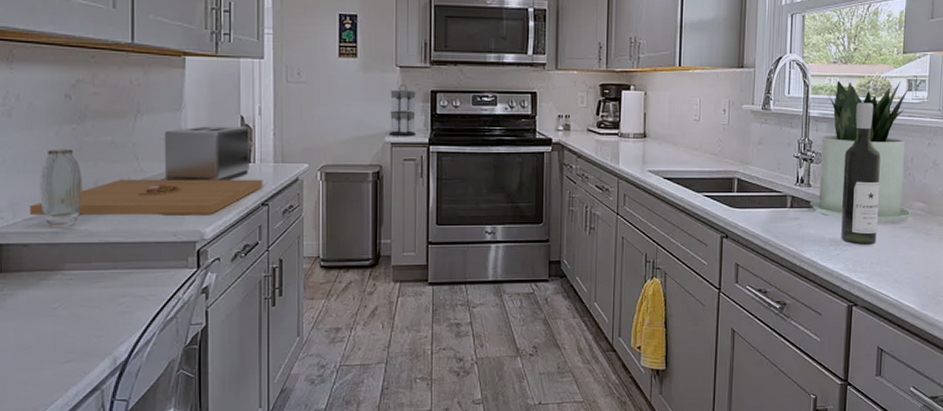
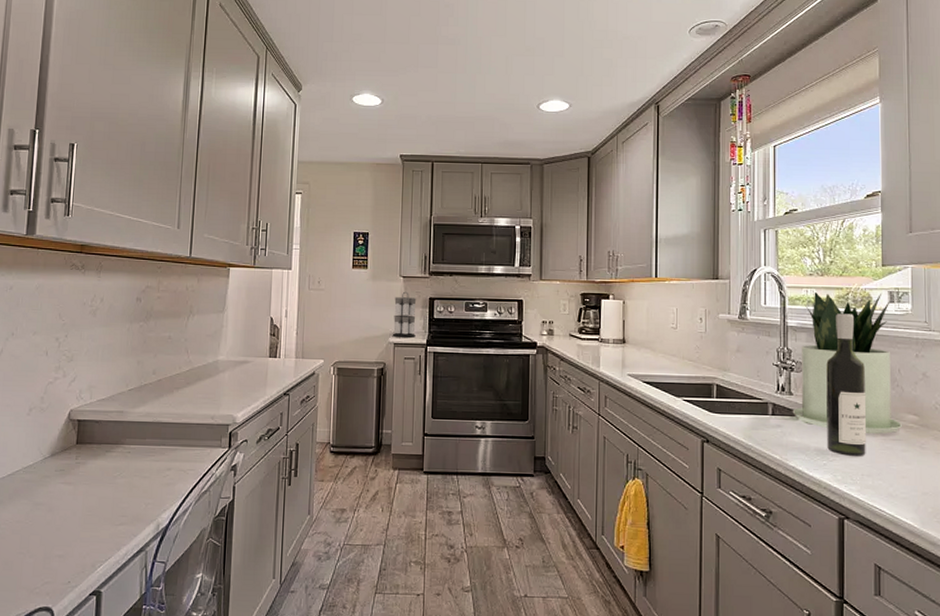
platter: present [29,179,263,215] -> none [102,368,286,401]
vase: present [40,148,83,228] -> none [111,342,145,408]
toaster: present [164,126,251,181] -> none [207,325,277,373]

